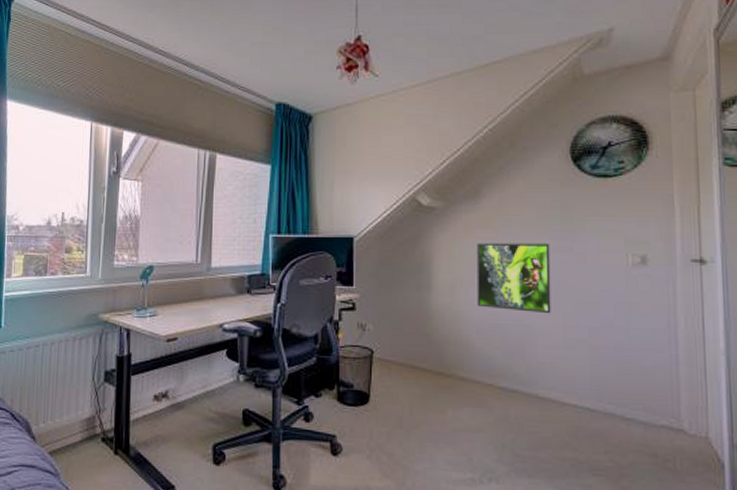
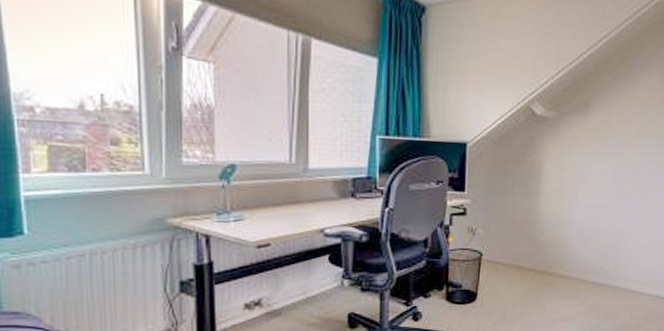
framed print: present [476,242,551,314] -> none [579,153,645,219]

